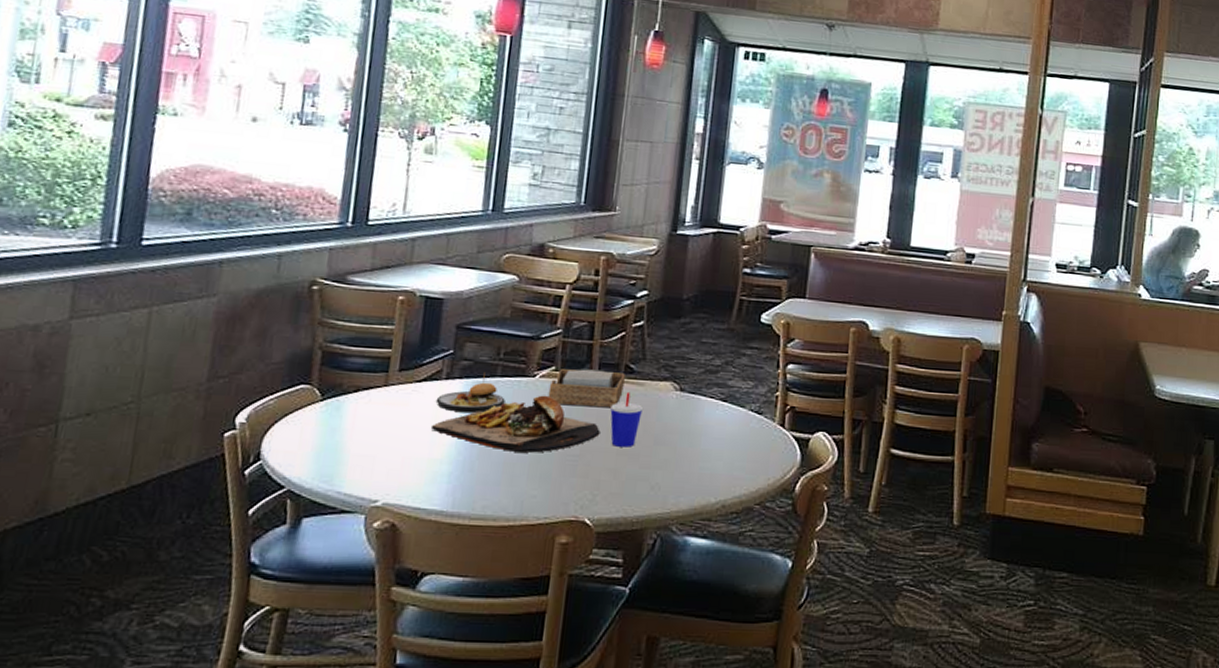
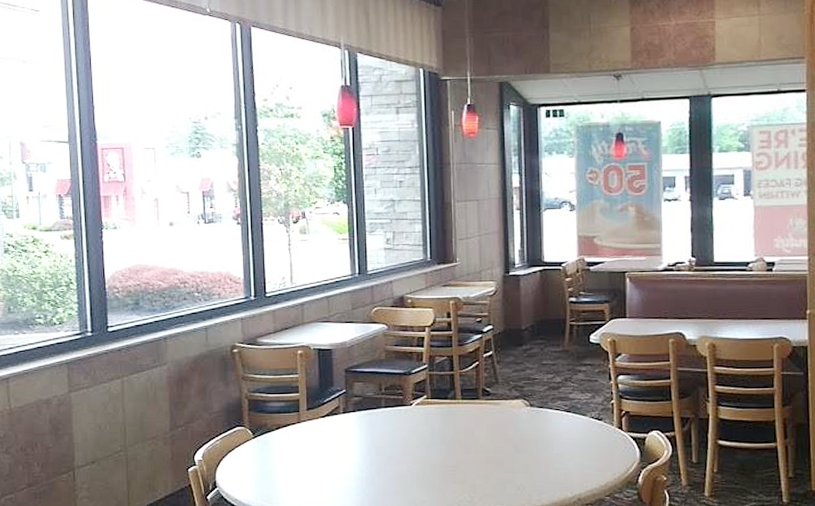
food tray: present [432,395,600,453] -> none [338,419,470,467]
burger: present [435,373,505,413] -> none [338,406,391,438]
napkin holder: present [548,369,625,408] -> none [424,395,484,426]
beverage cup: present [610,391,643,447] -> none [475,410,501,457]

